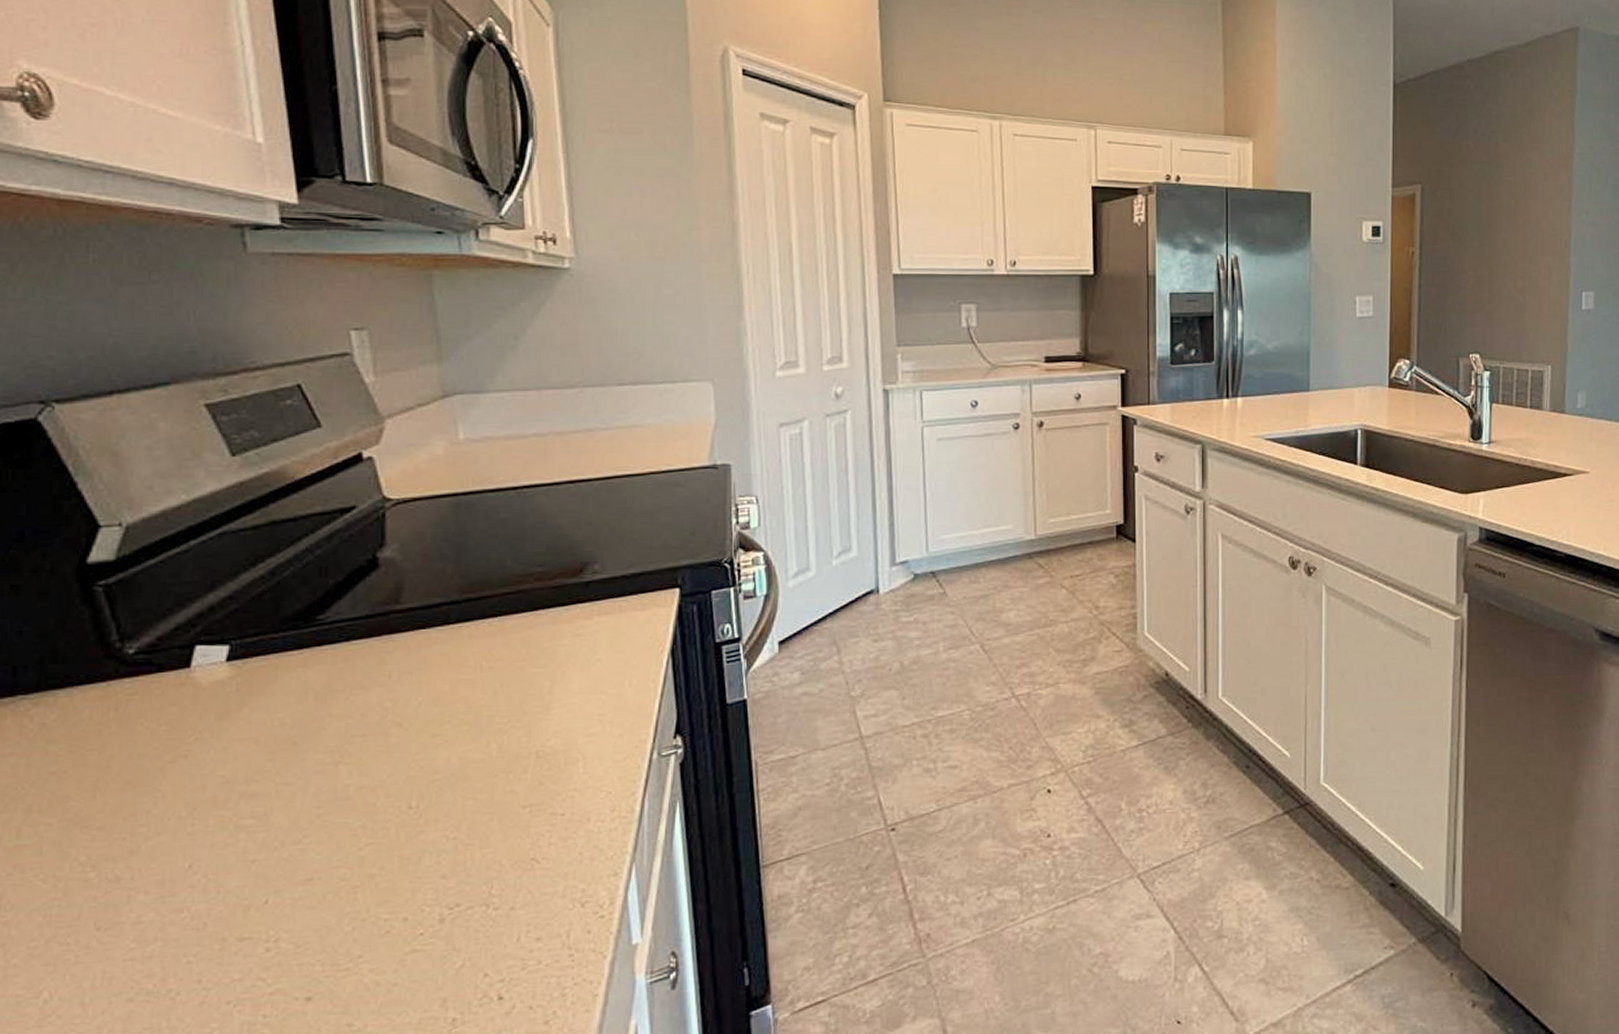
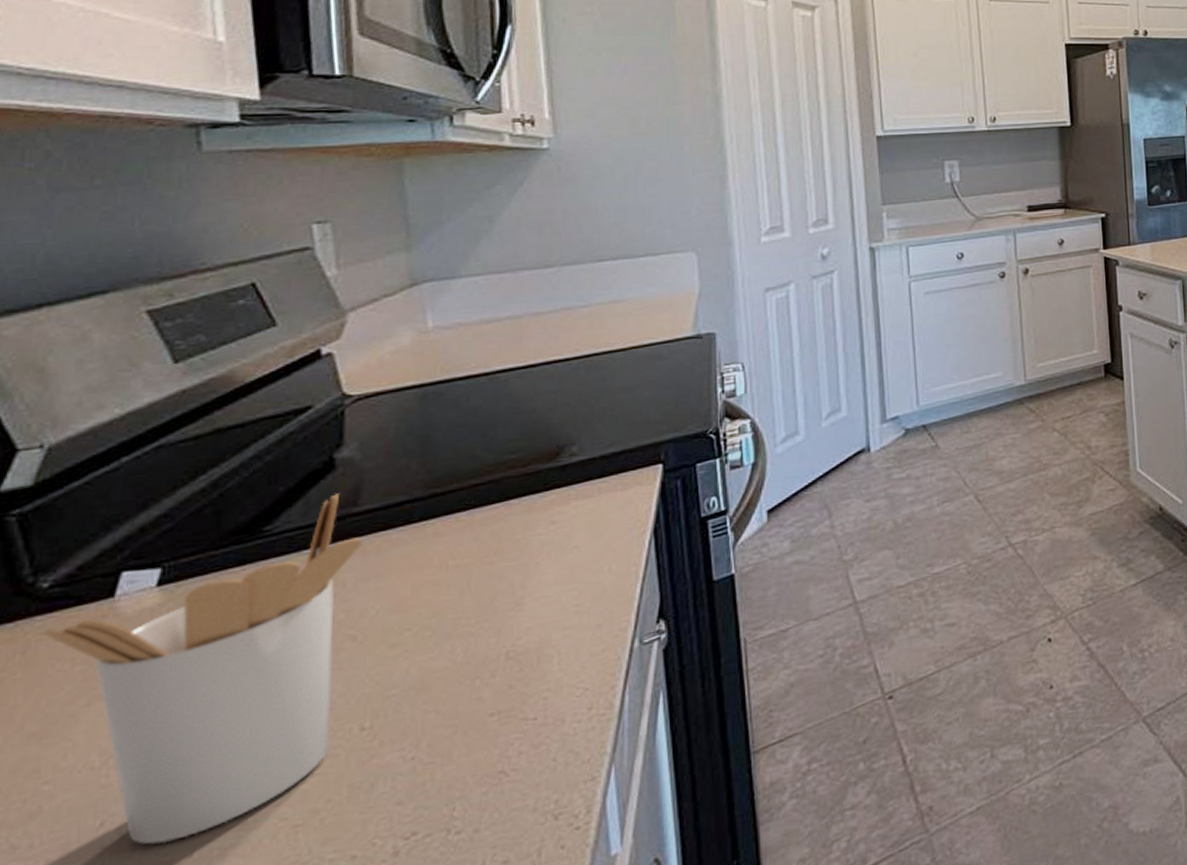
utensil holder: none [132,590,405,890] -> present [43,493,362,845]

